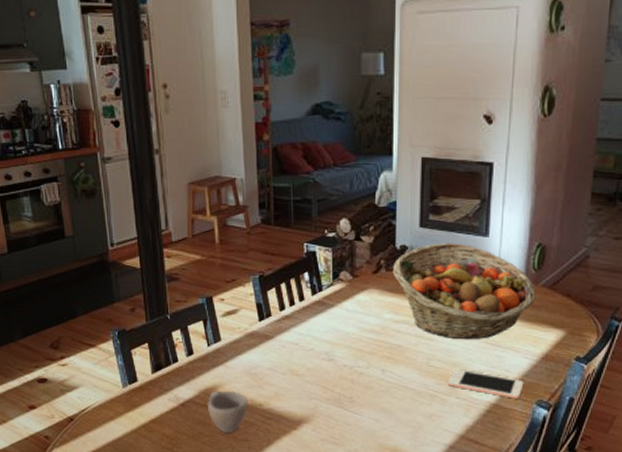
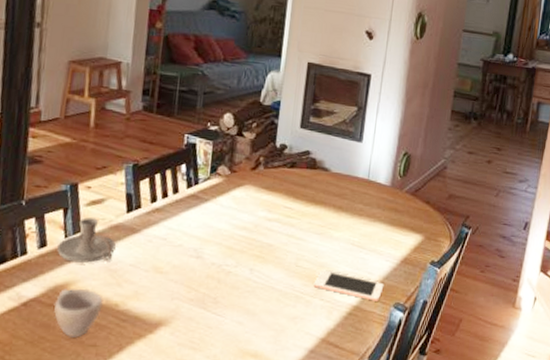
candle holder: none [203,327,253,369] -> present [57,217,116,264]
fruit basket: present [392,243,536,340] -> none [270,144,400,241]

